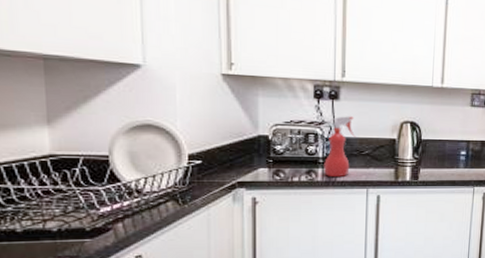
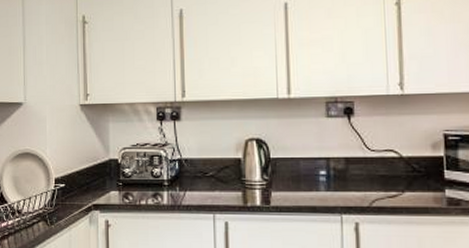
spray bottle: present [324,116,356,176] -> none [168,136,199,200]

